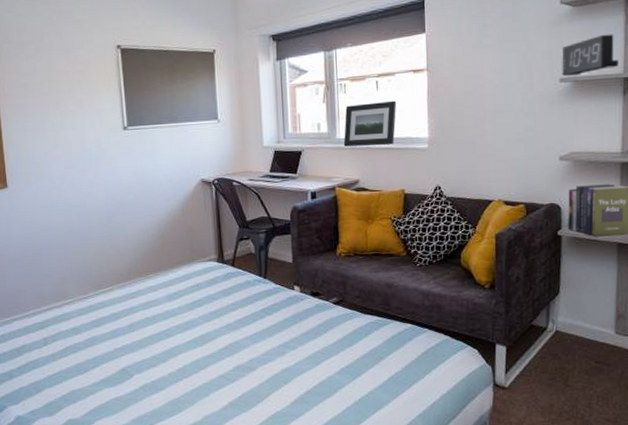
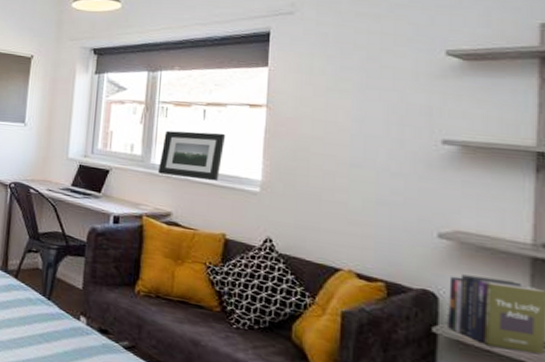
alarm clock: present [562,34,618,76] -> none [445,96,529,140]

